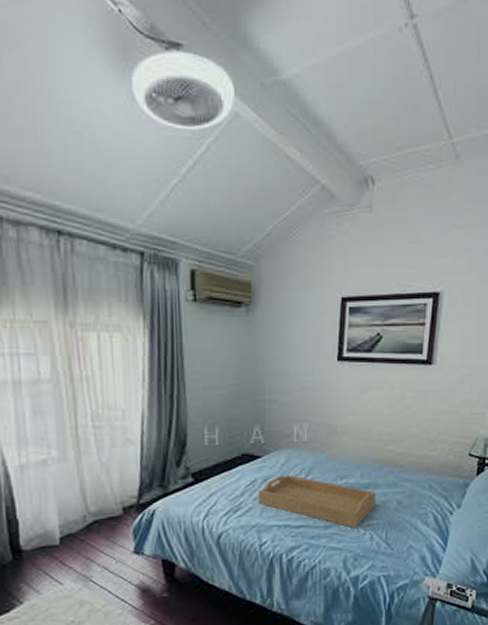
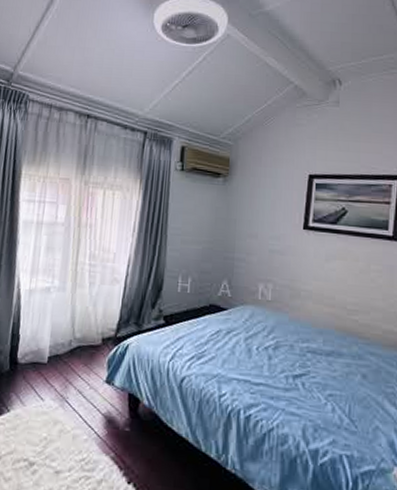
serving tray: present [258,474,376,529] -> none [220,329,339,397]

